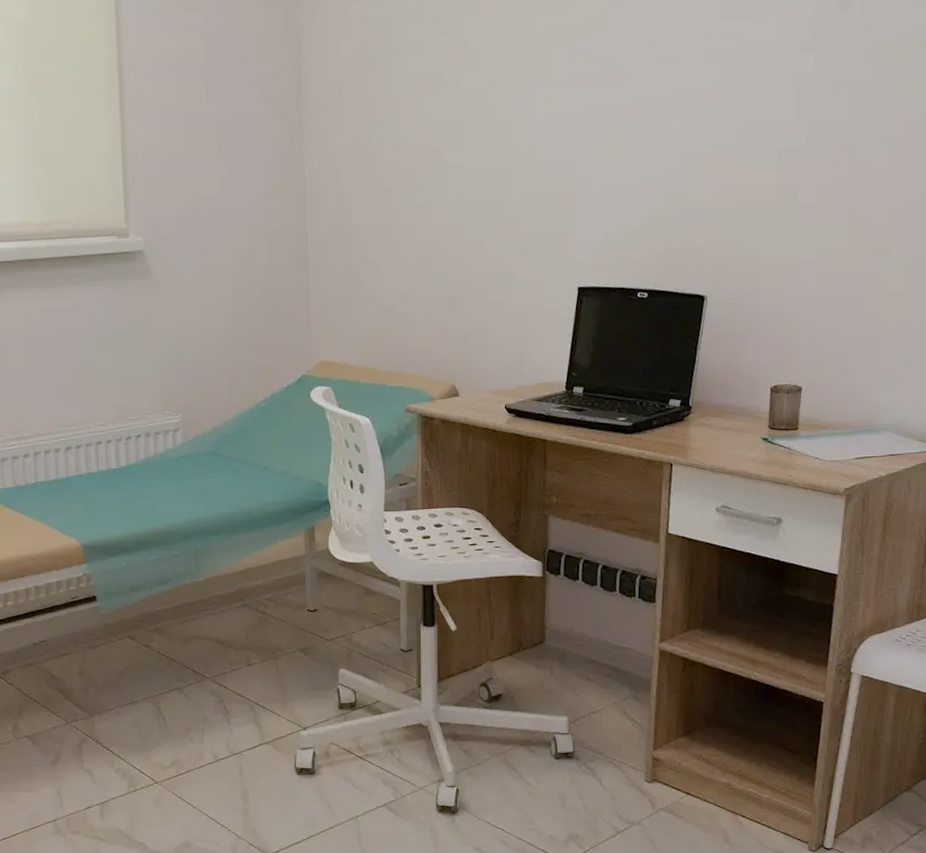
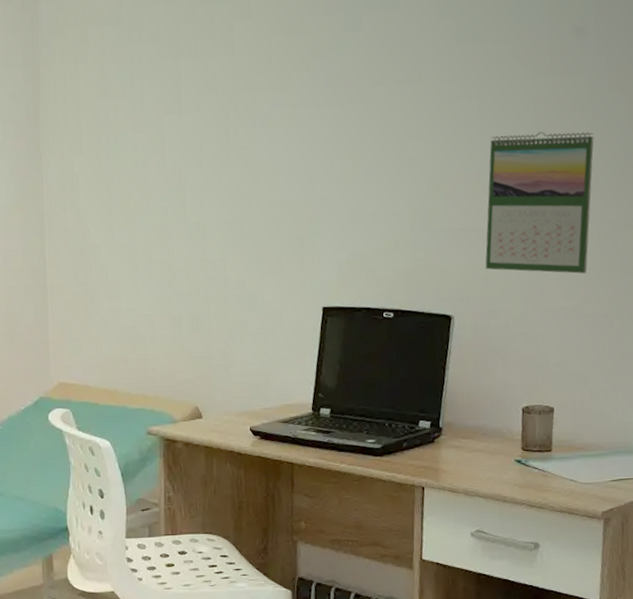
calendar: none [740,110,854,254] -> present [485,132,594,274]

